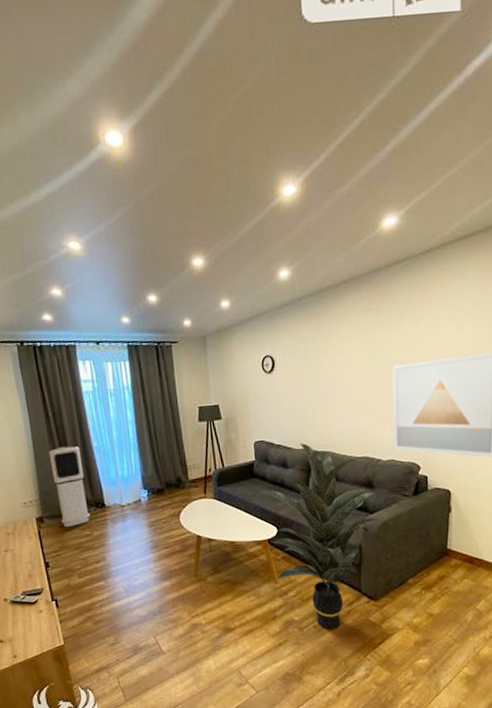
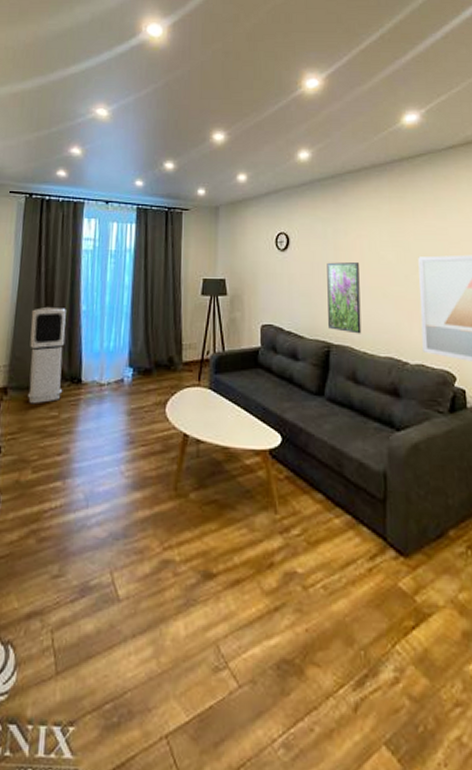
indoor plant: present [258,443,382,629] -> none [262,333,411,594]
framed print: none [310,377,342,441] -> present [327,262,362,334]

